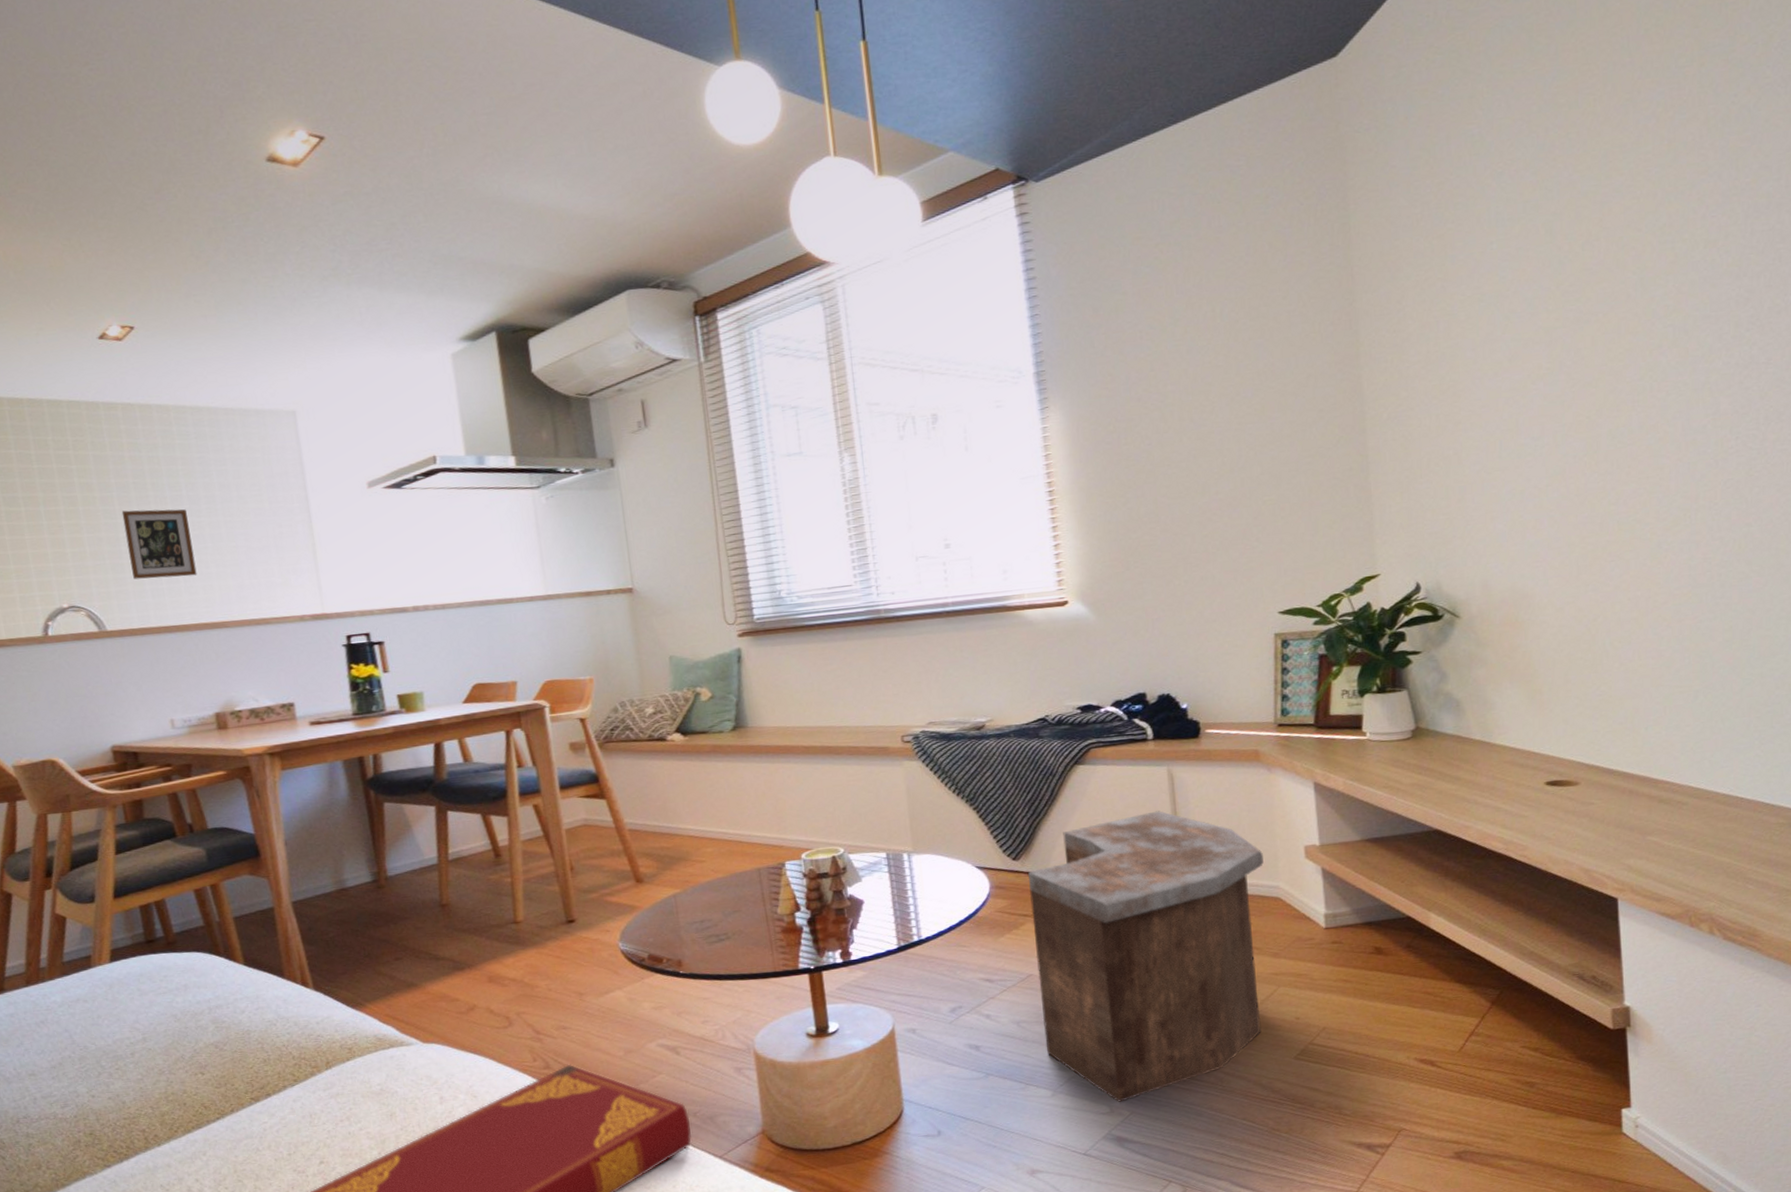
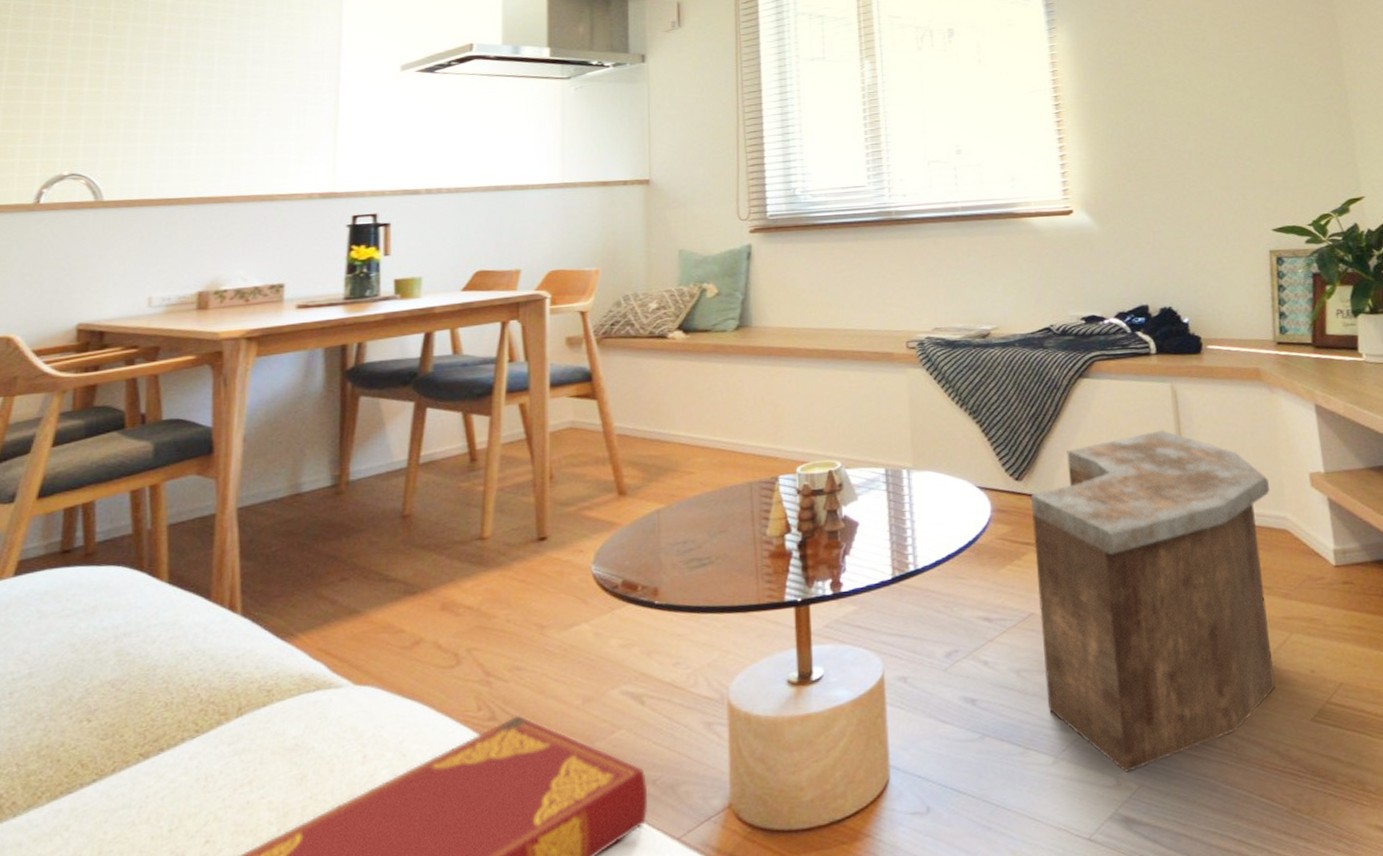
picture frame: present [121,509,197,580] -> none [144,81,214,150]

